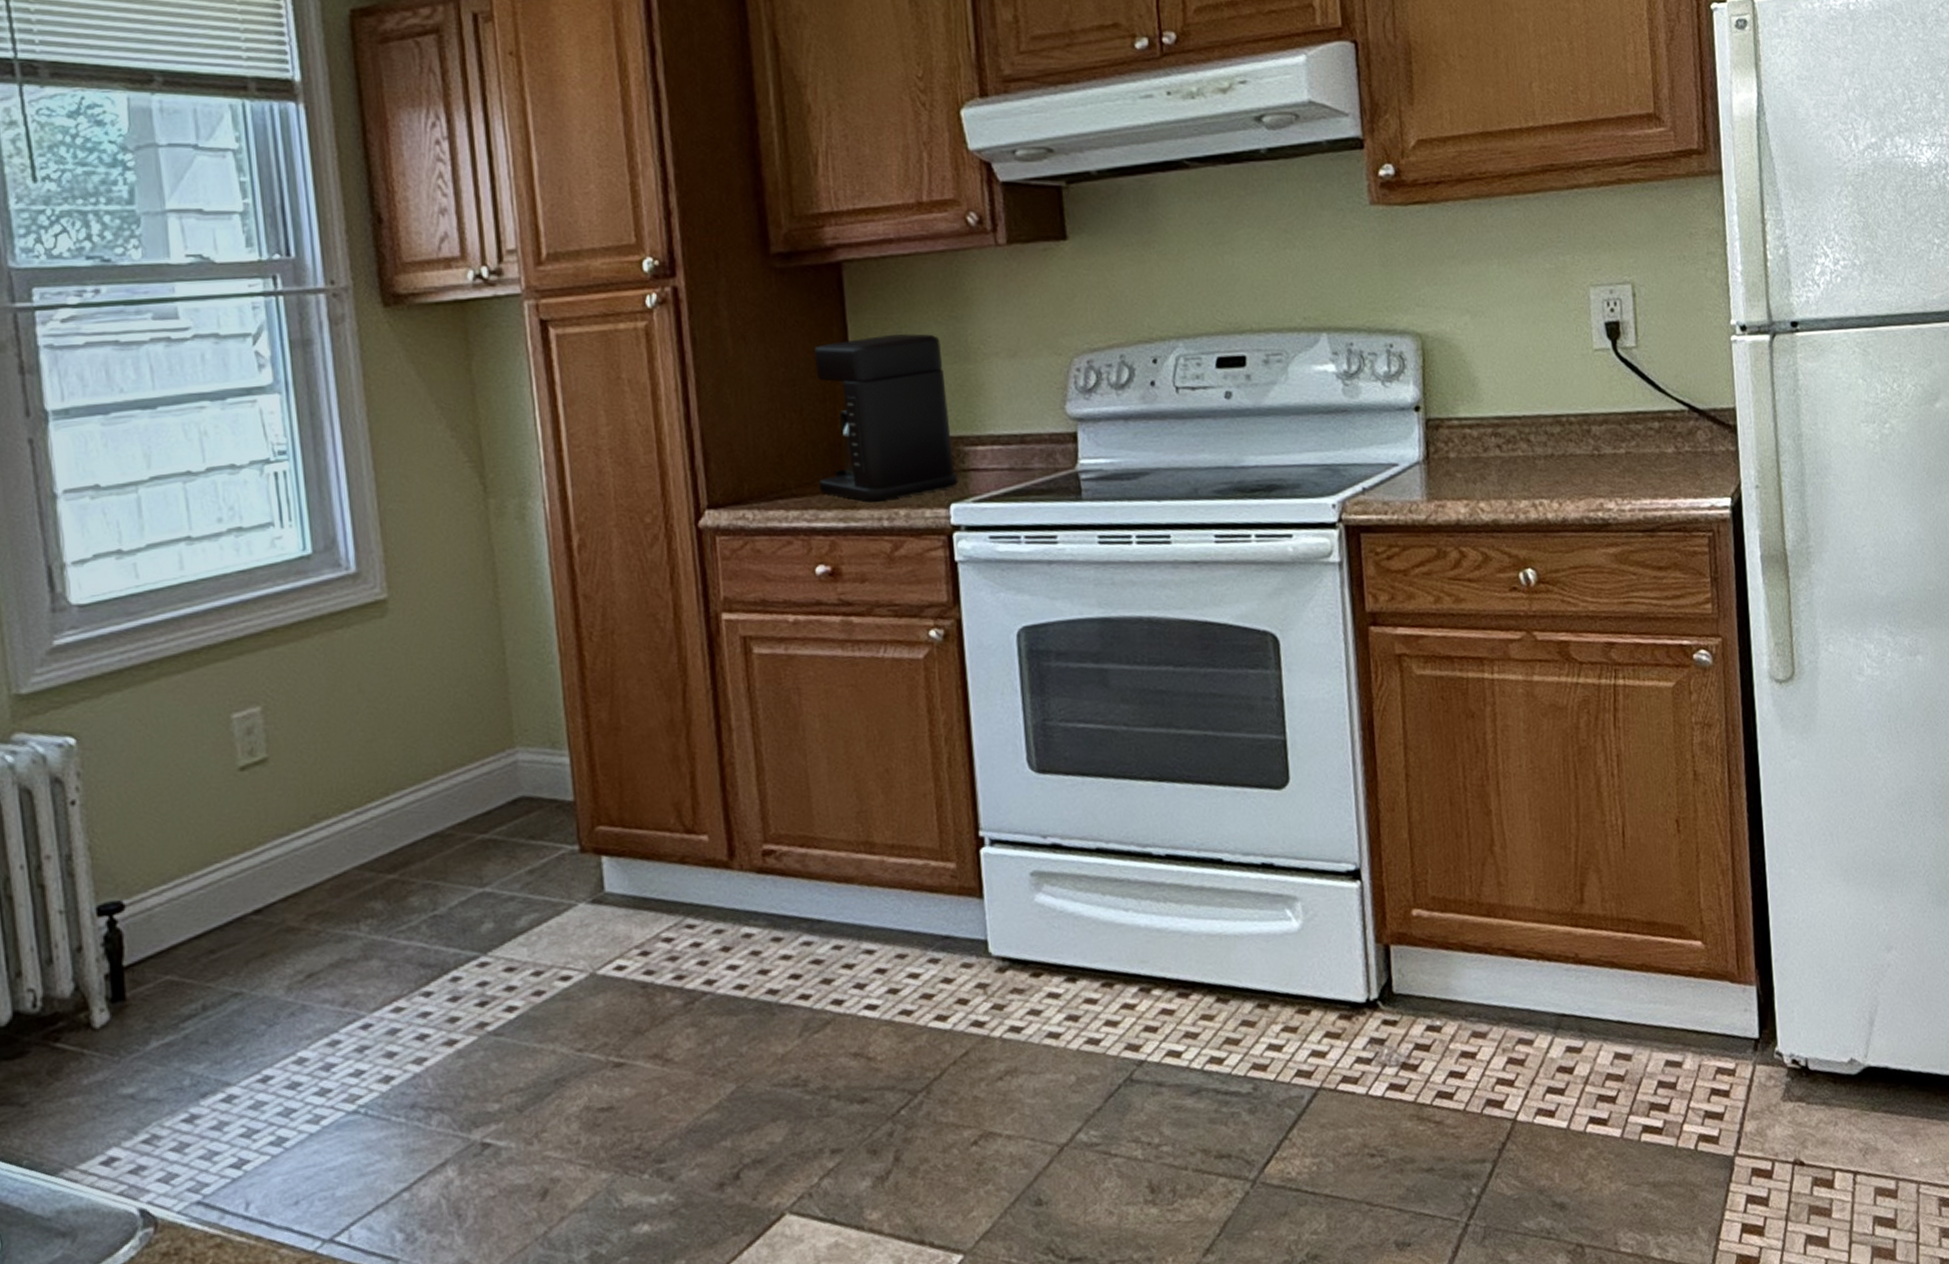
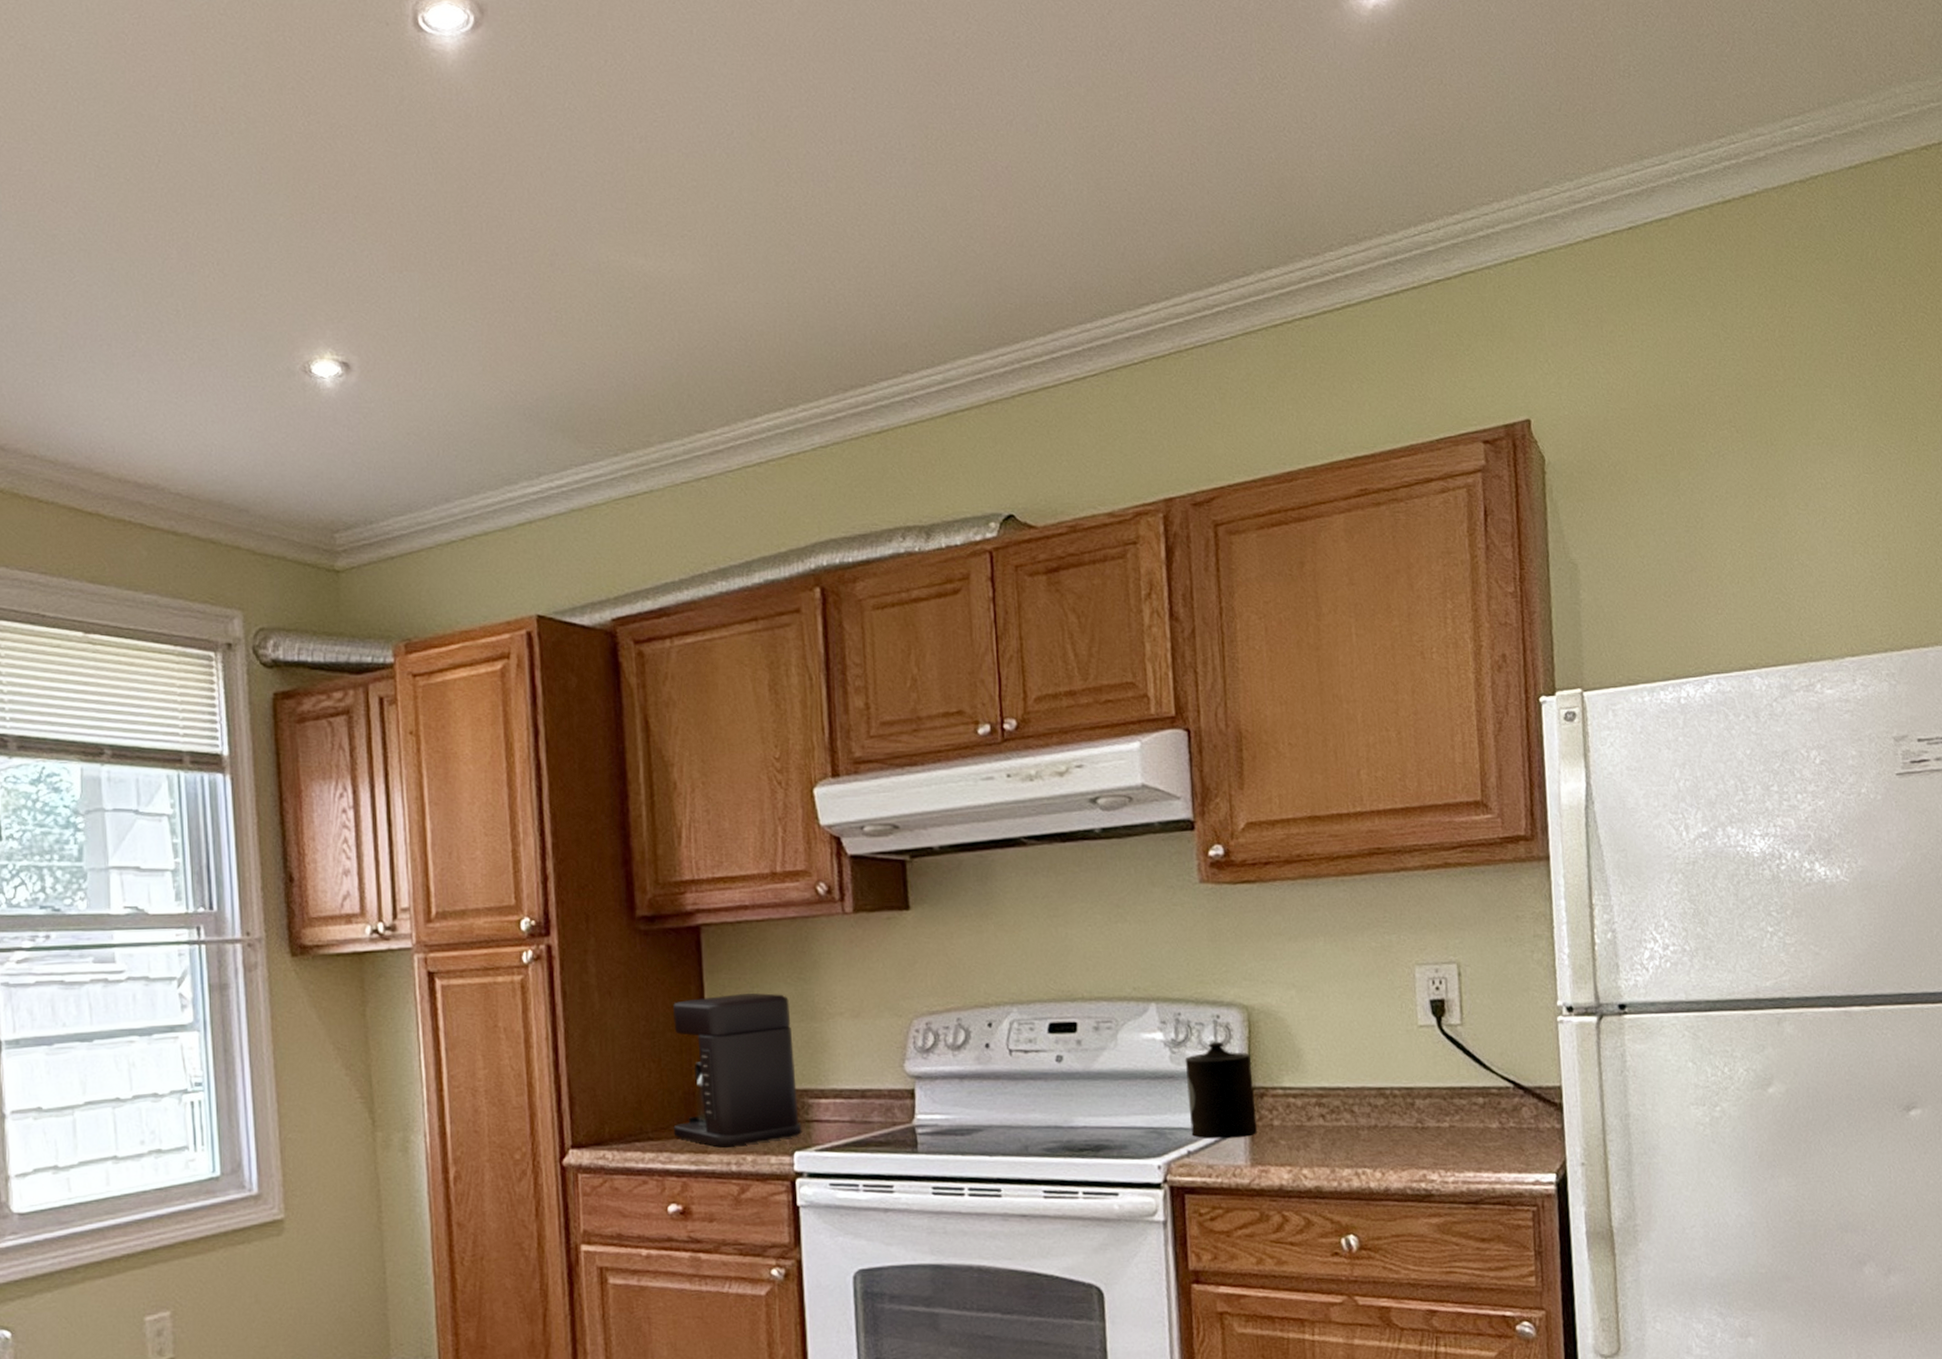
canister: none [1358,372,1433,475] -> present [1185,1041,1257,1140]

